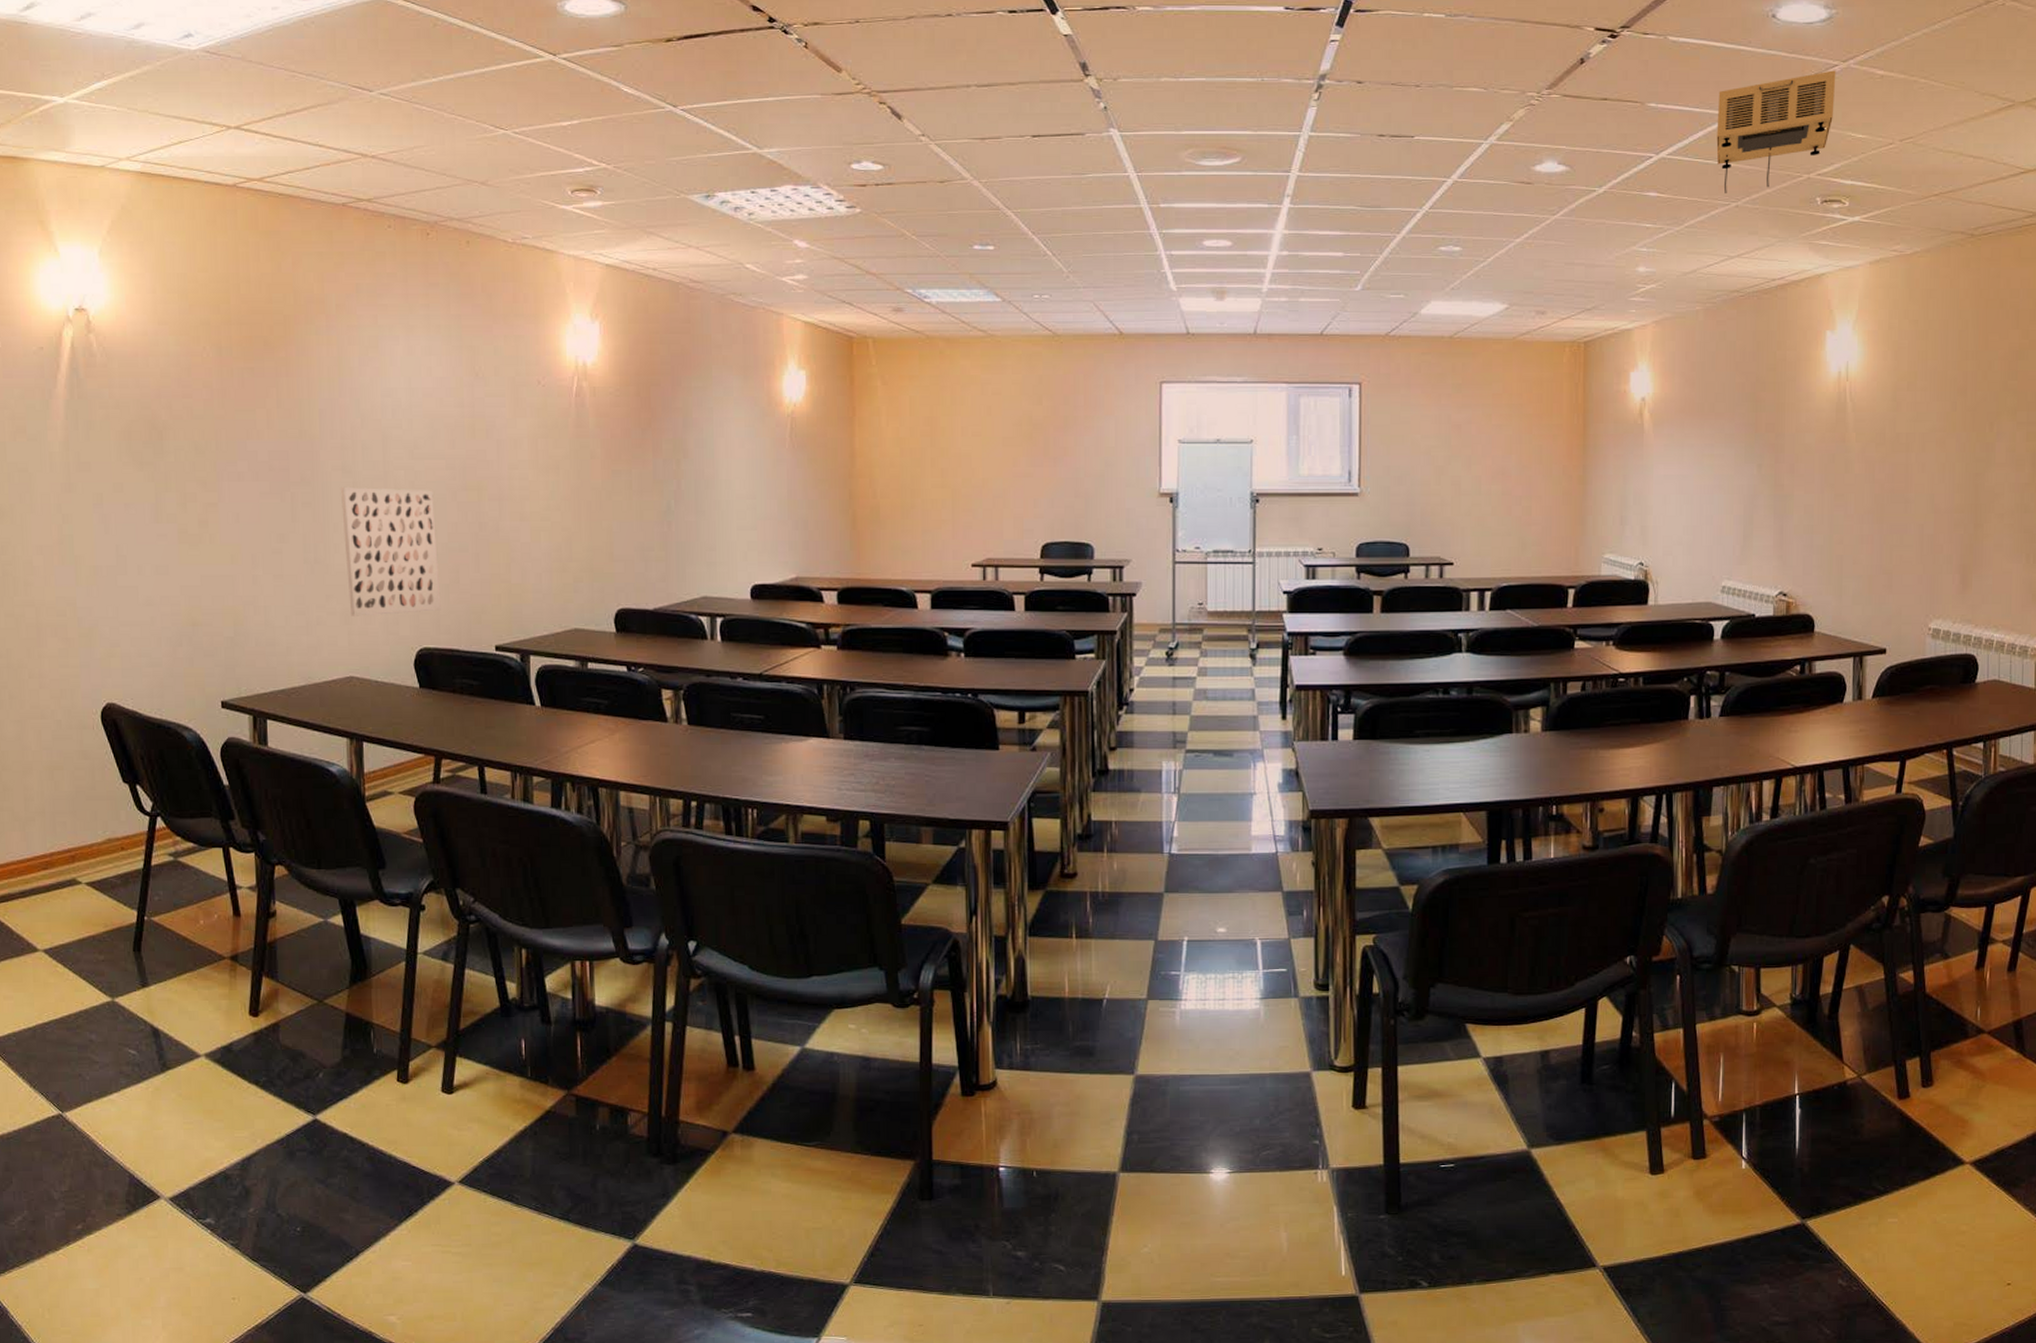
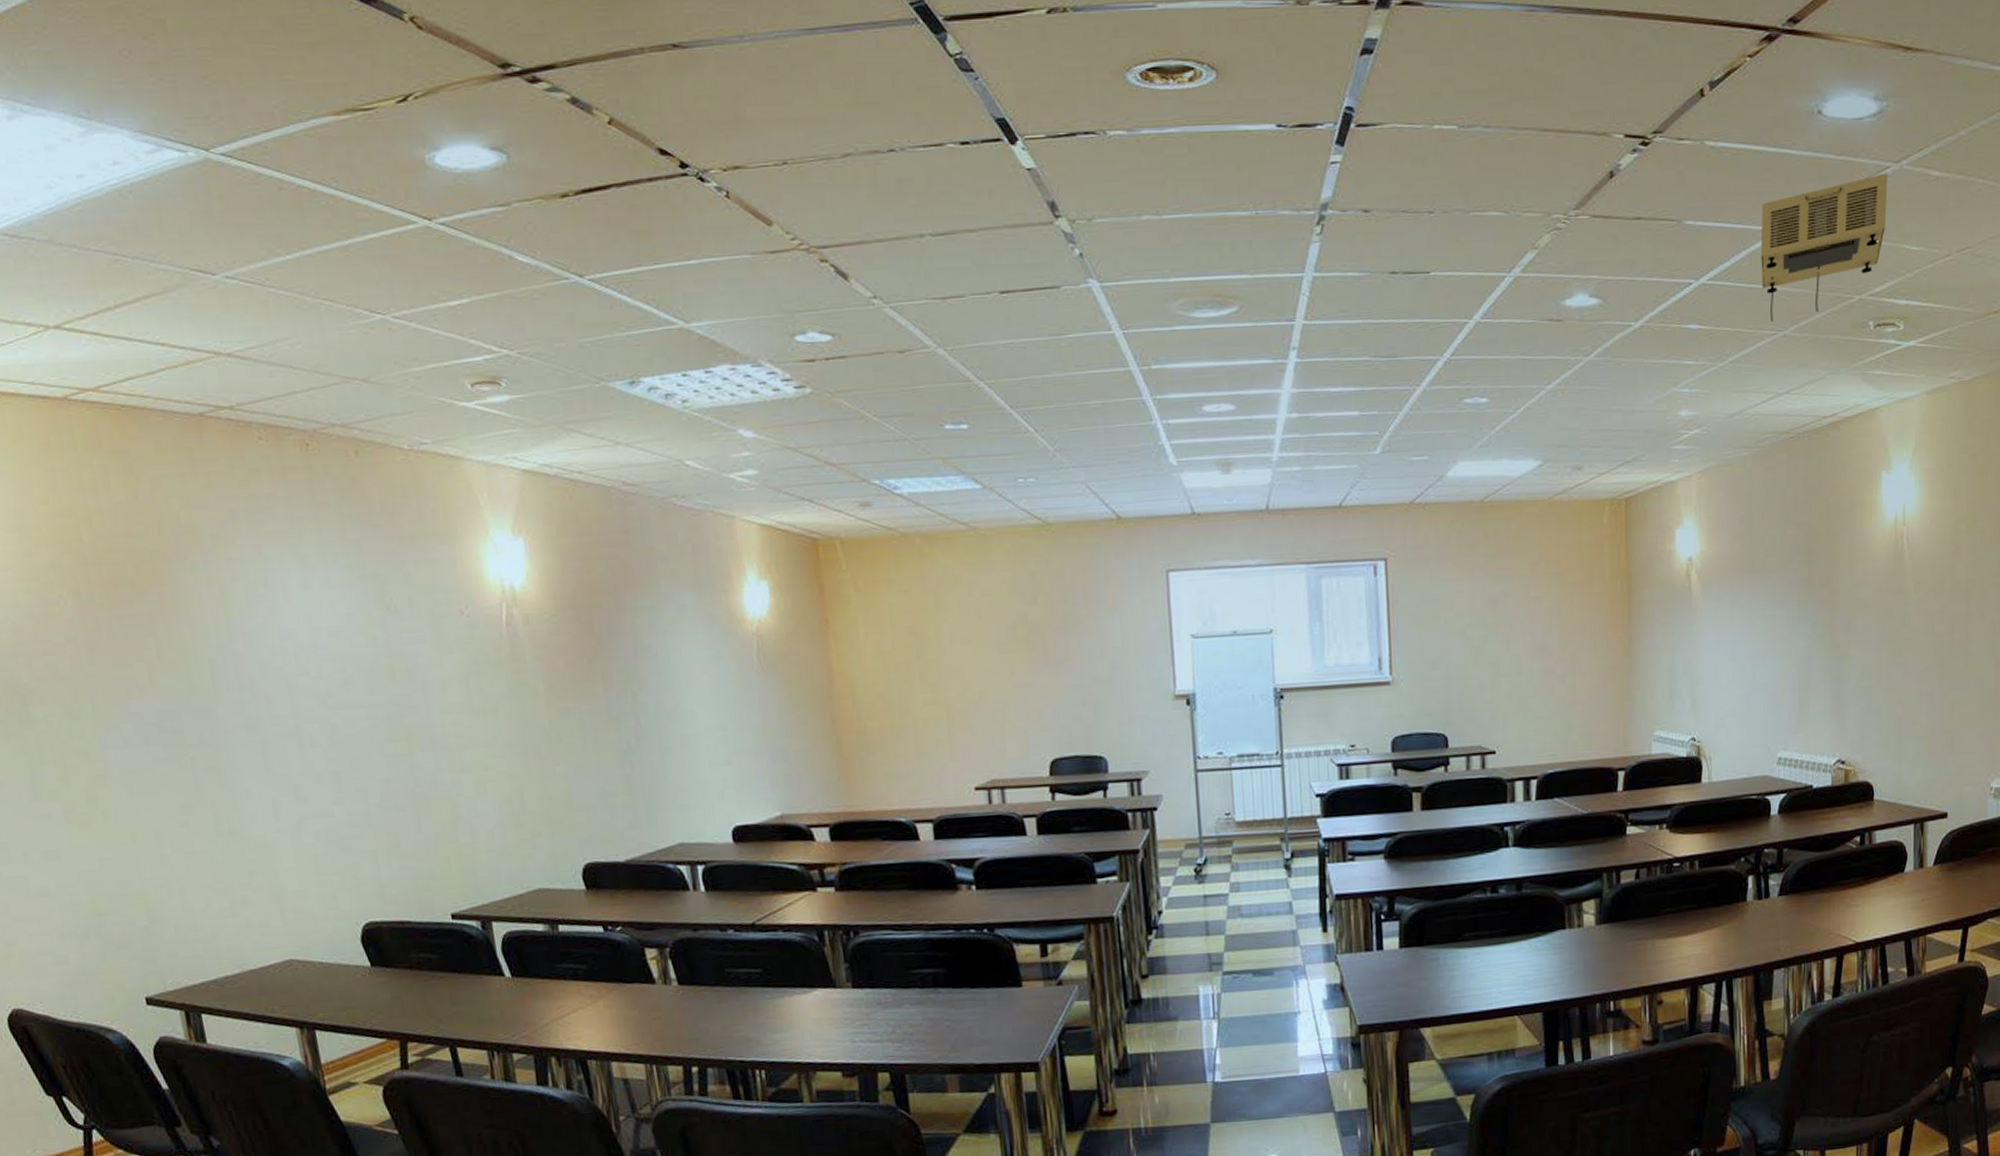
wall art: present [341,486,441,616] -> none [247,743,384,893]

